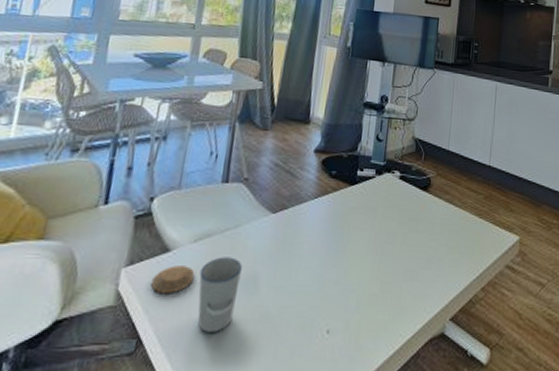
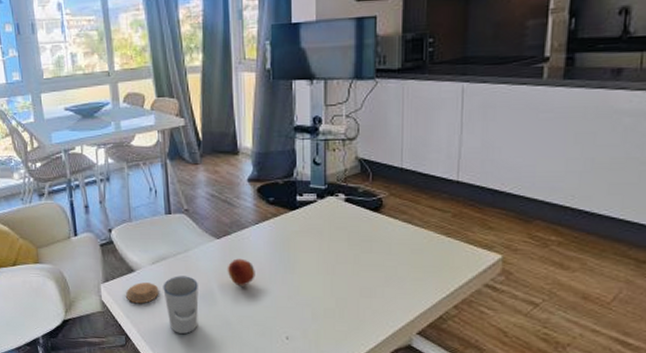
fruit: none [277,236,307,270] -> present [227,258,255,287]

